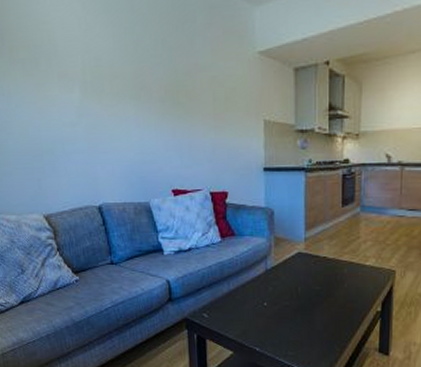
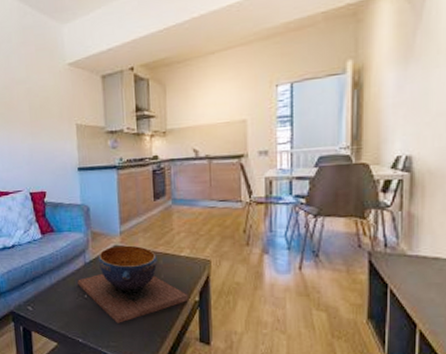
decorative bowl: none [257,252,370,332] -> present [78,245,188,323]

